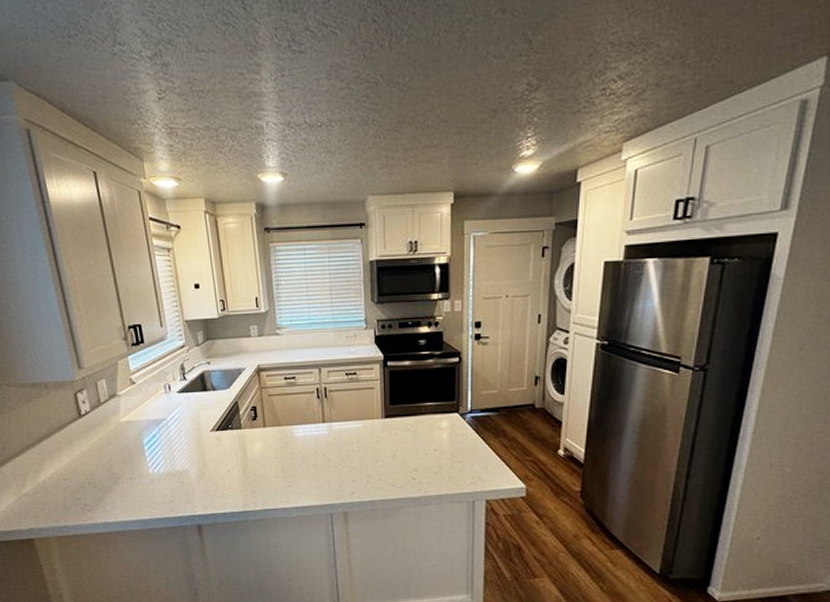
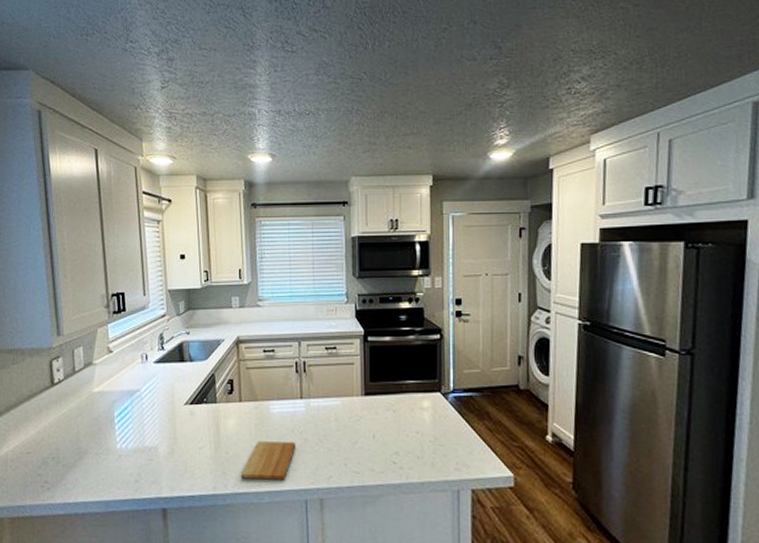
cutting board: none [268,463,319,497] -> present [240,441,295,480]

